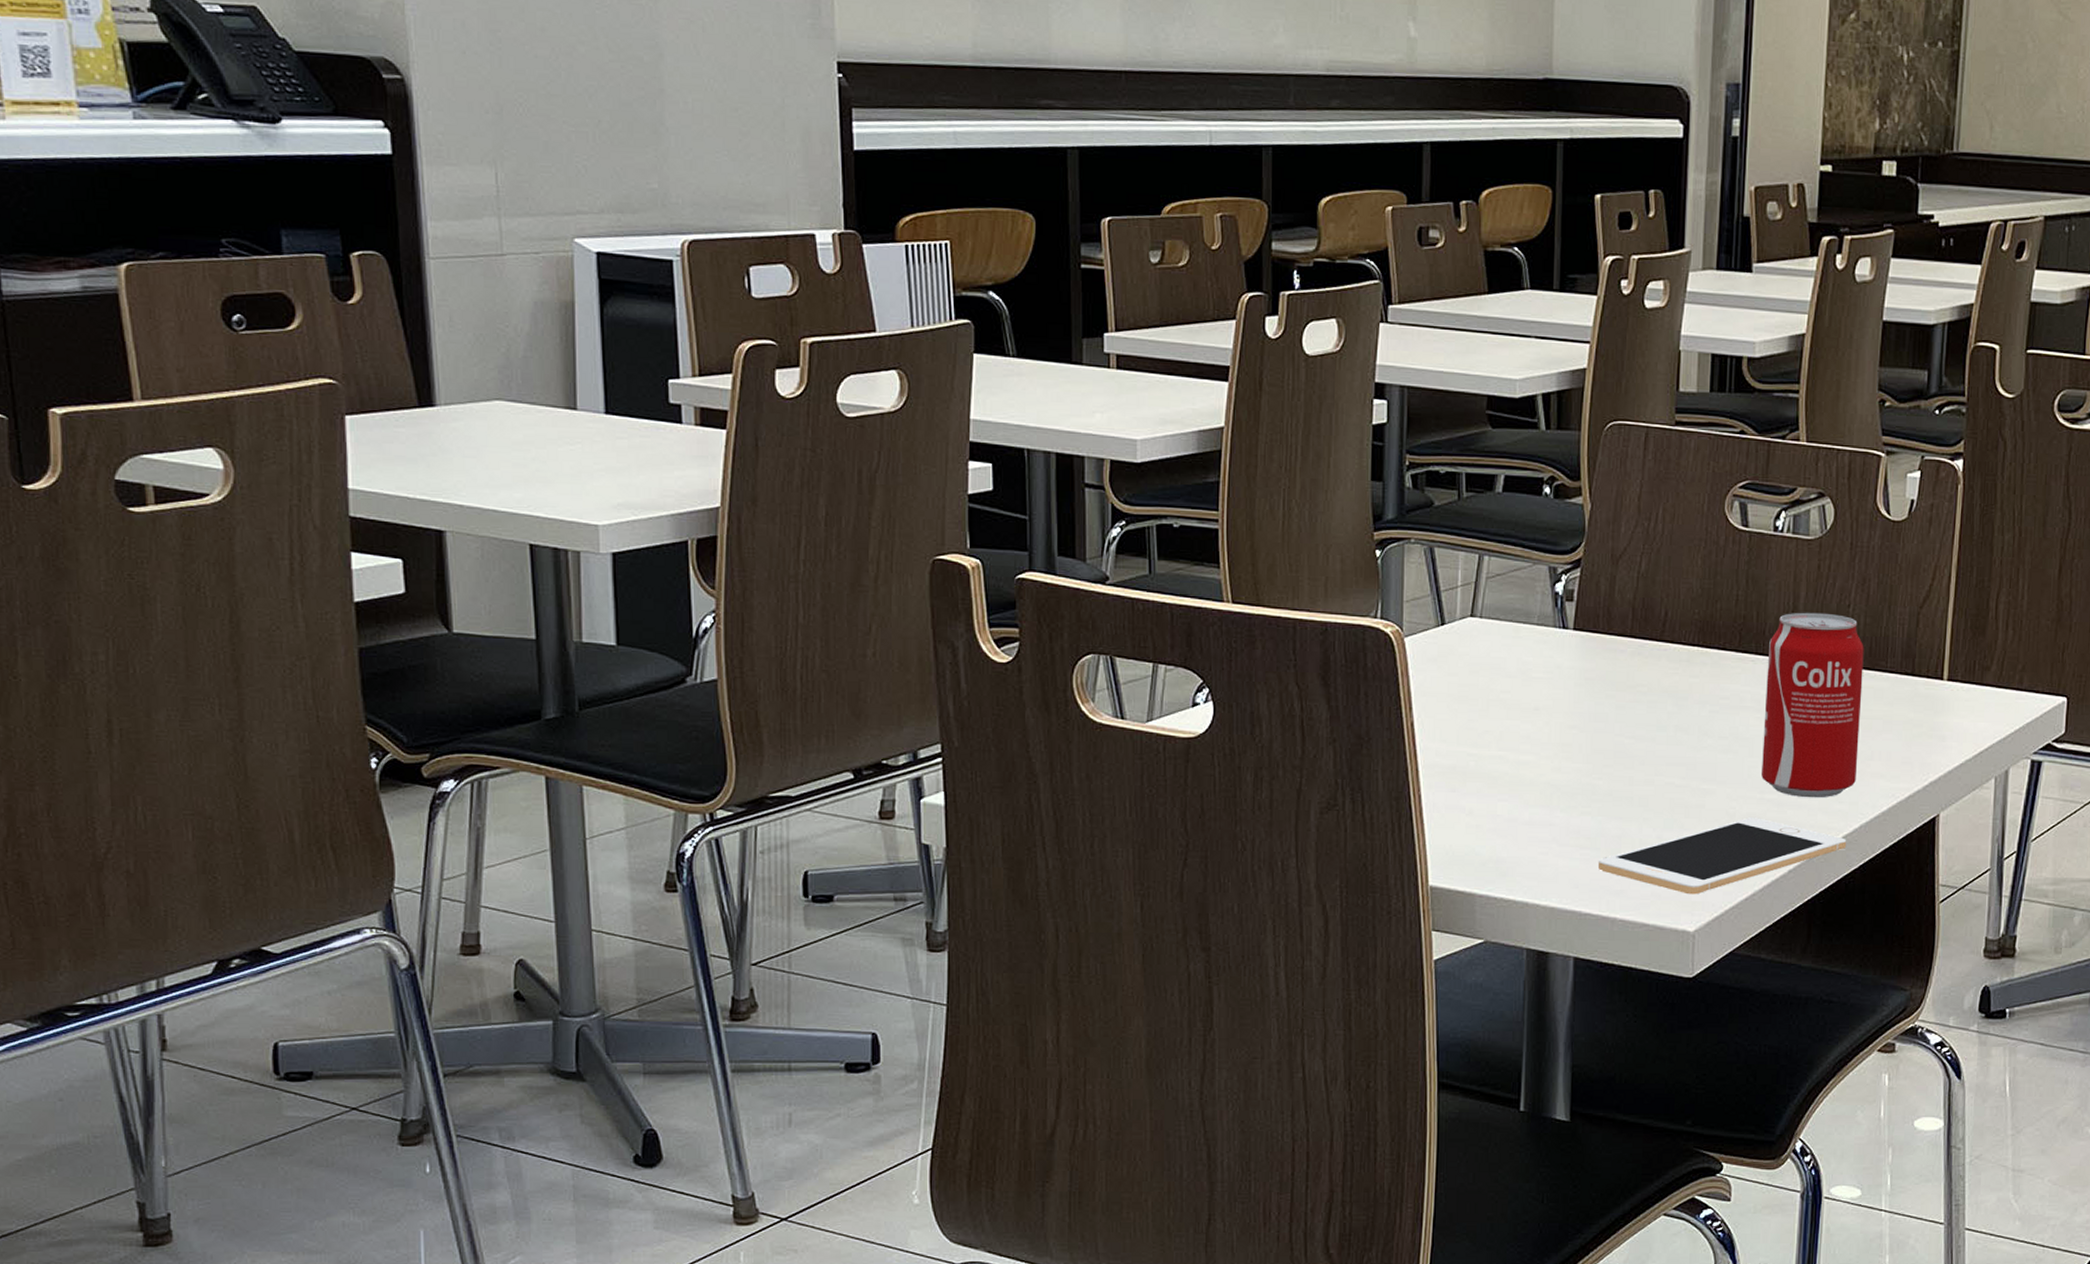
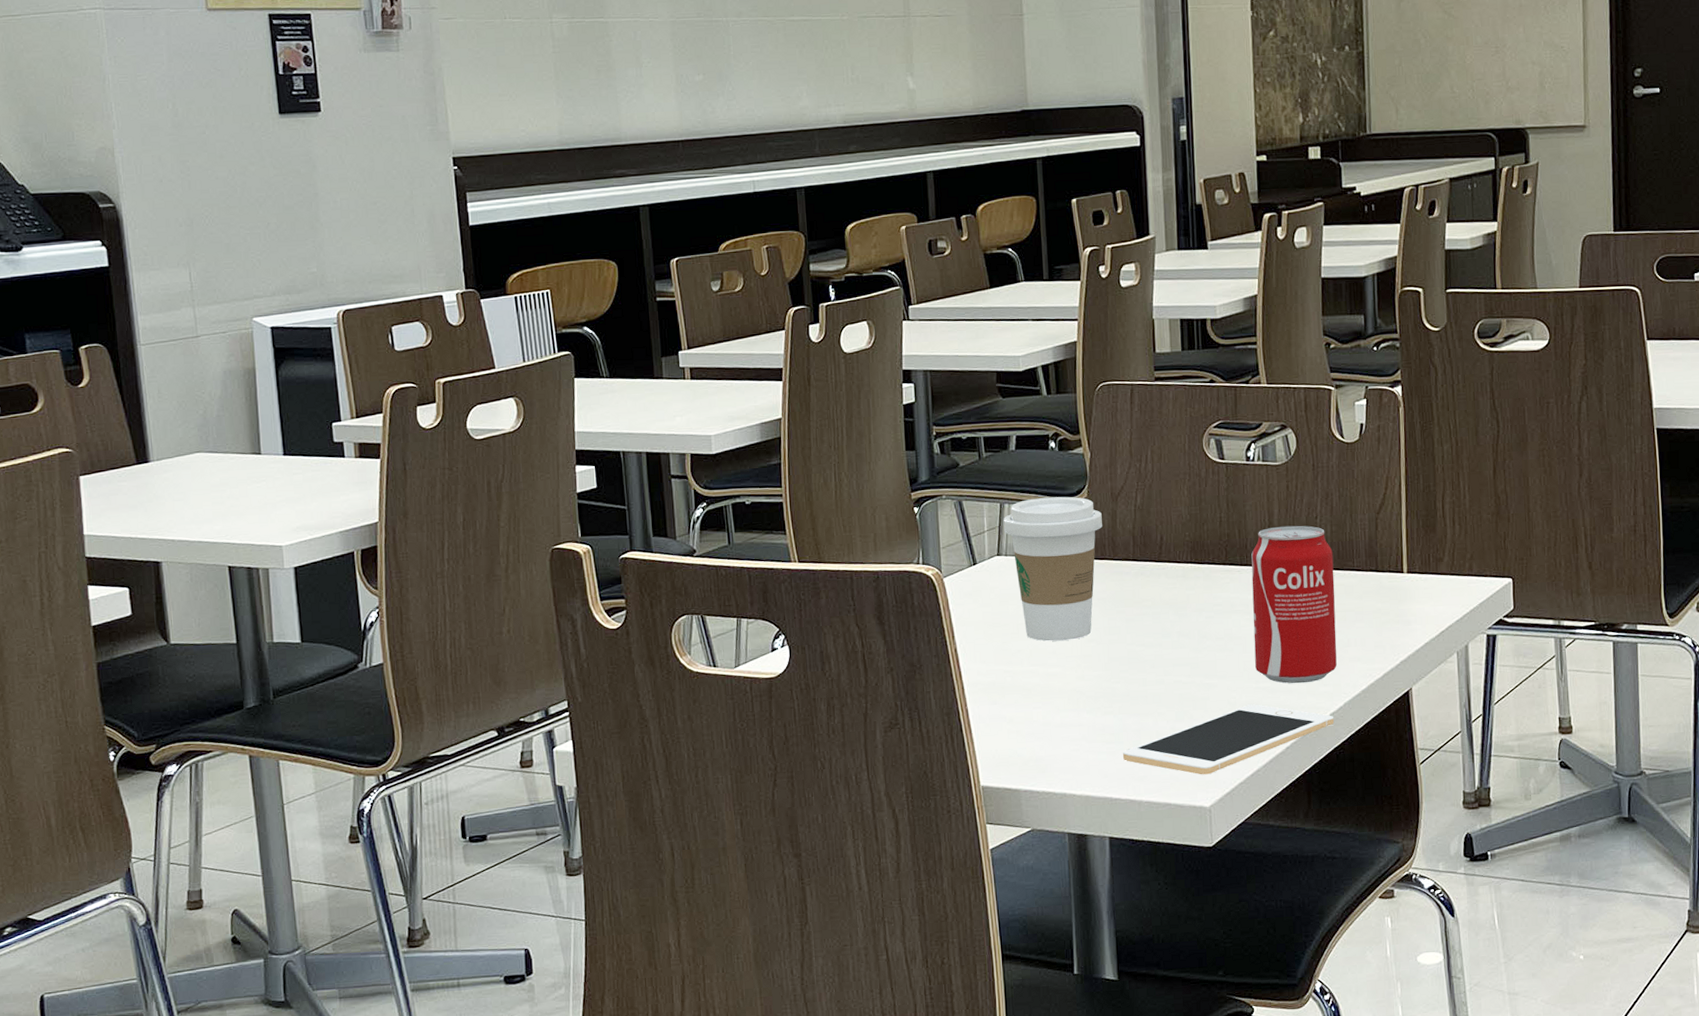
coffee cup: none [1480,552,1598,724] -> present [1003,496,1102,642]

